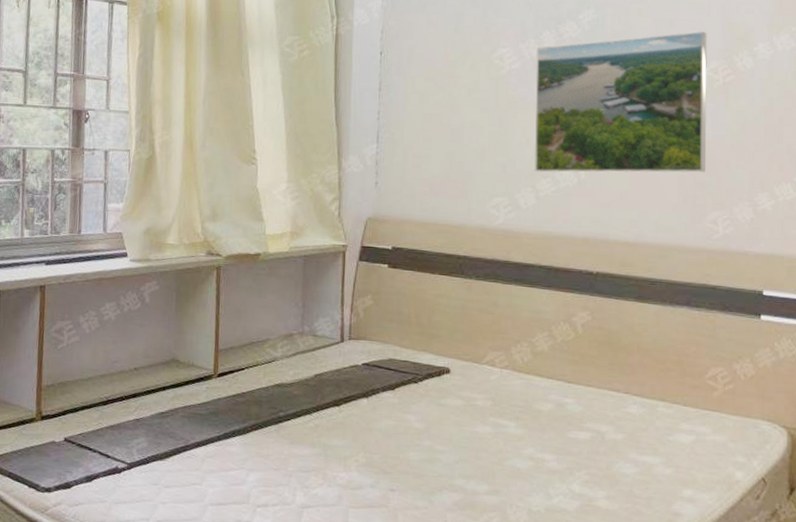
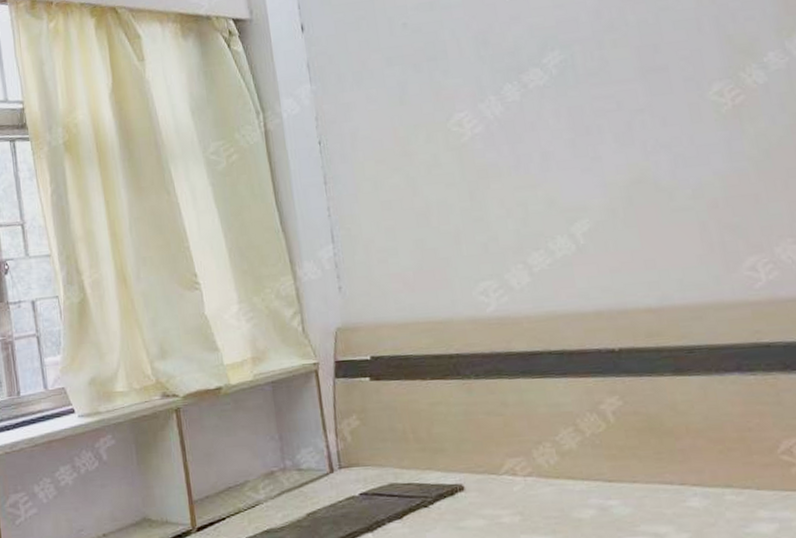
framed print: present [534,32,707,173] -> none [499,51,731,245]

